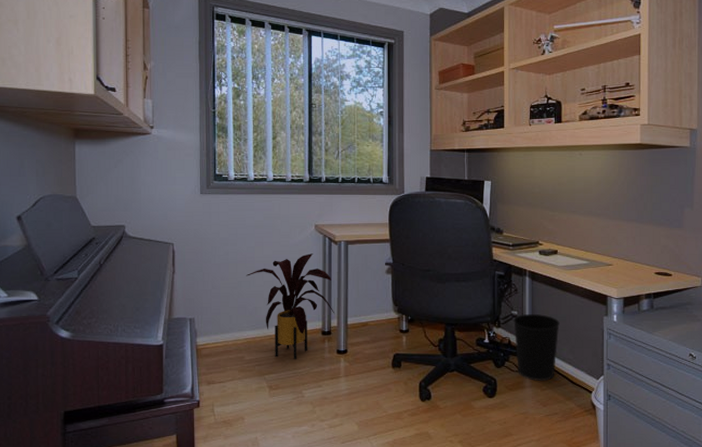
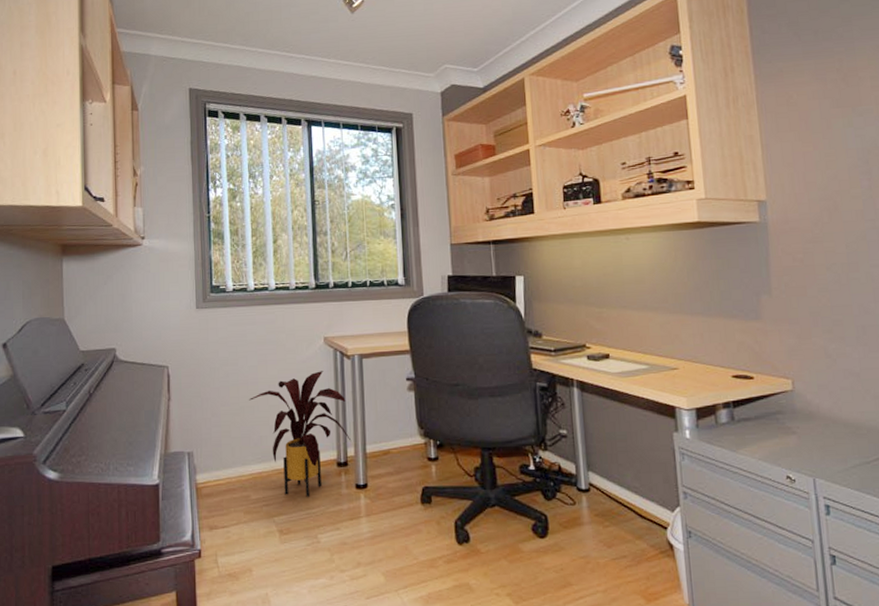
wastebasket: present [512,313,560,381] -> none [561,432,620,516]

